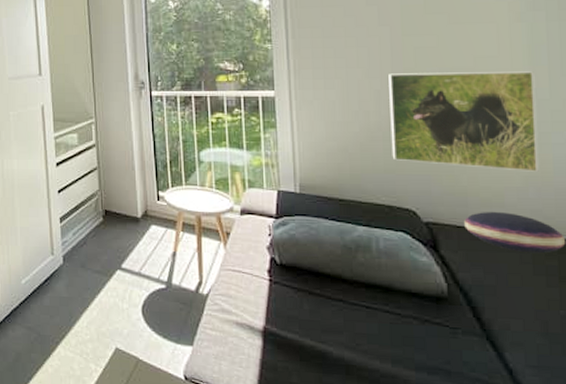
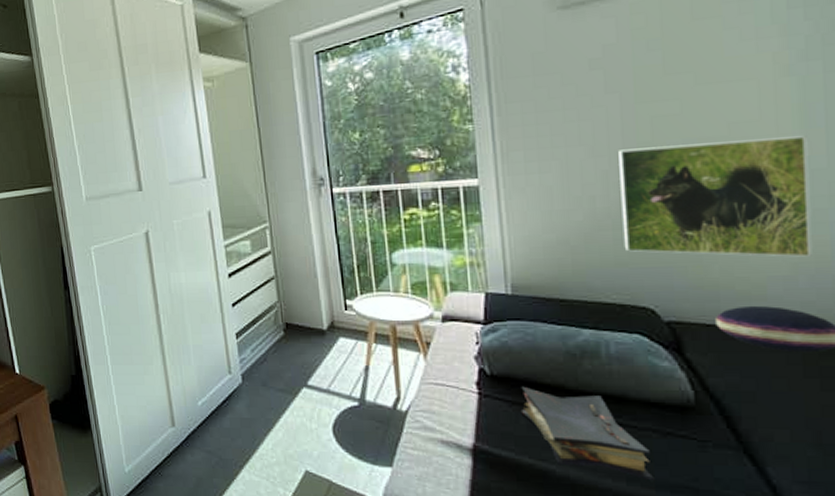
book: none [304,275,415,363] -> present [520,386,655,481]

